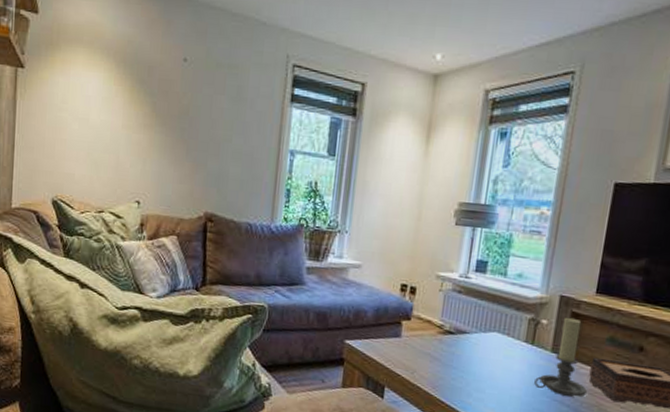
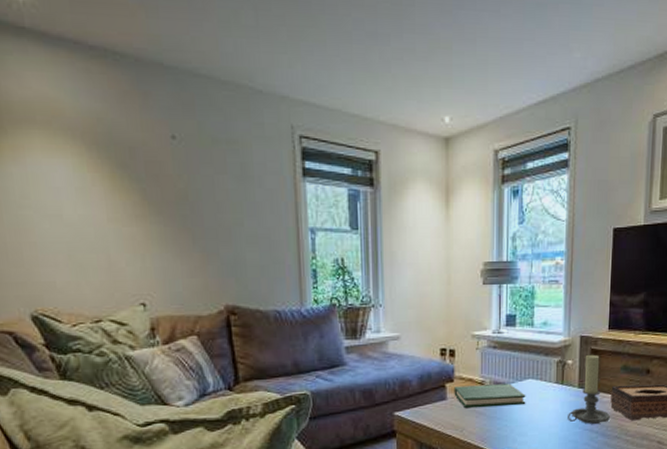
hardback book: none [409,325,489,358] -> present [454,383,526,408]

